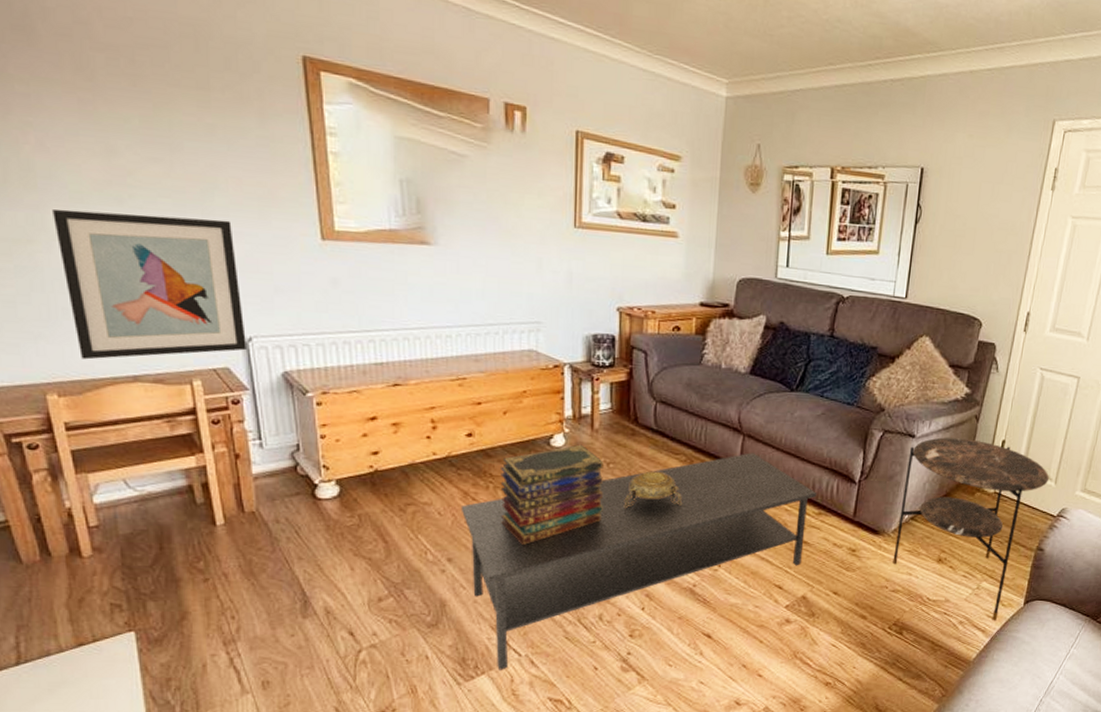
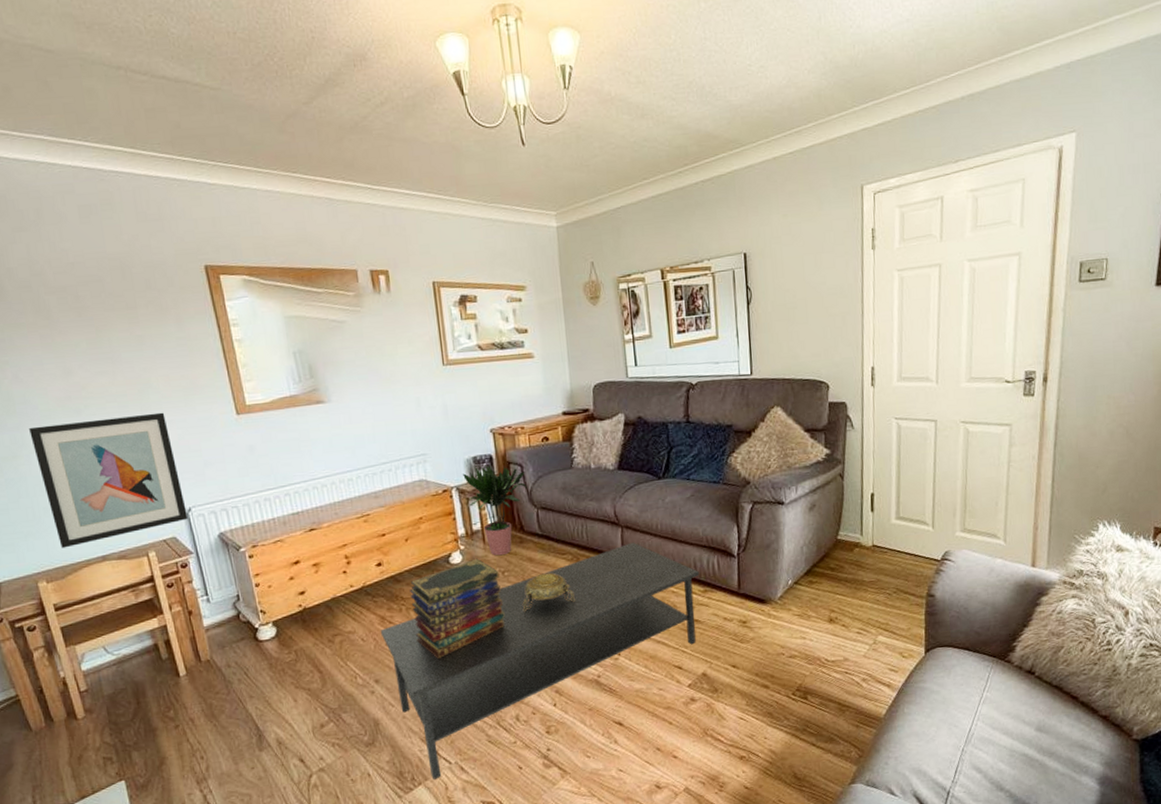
potted plant: none [579,345,649,446] -> present [463,464,527,556]
side table: present [893,437,1049,621] -> none [781,497,925,674]

